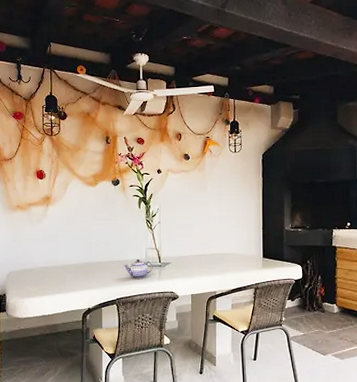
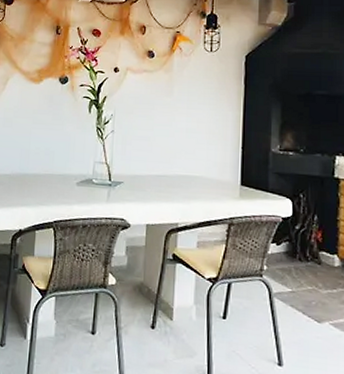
teapot: present [123,258,153,280] -> none [65,174,101,200]

